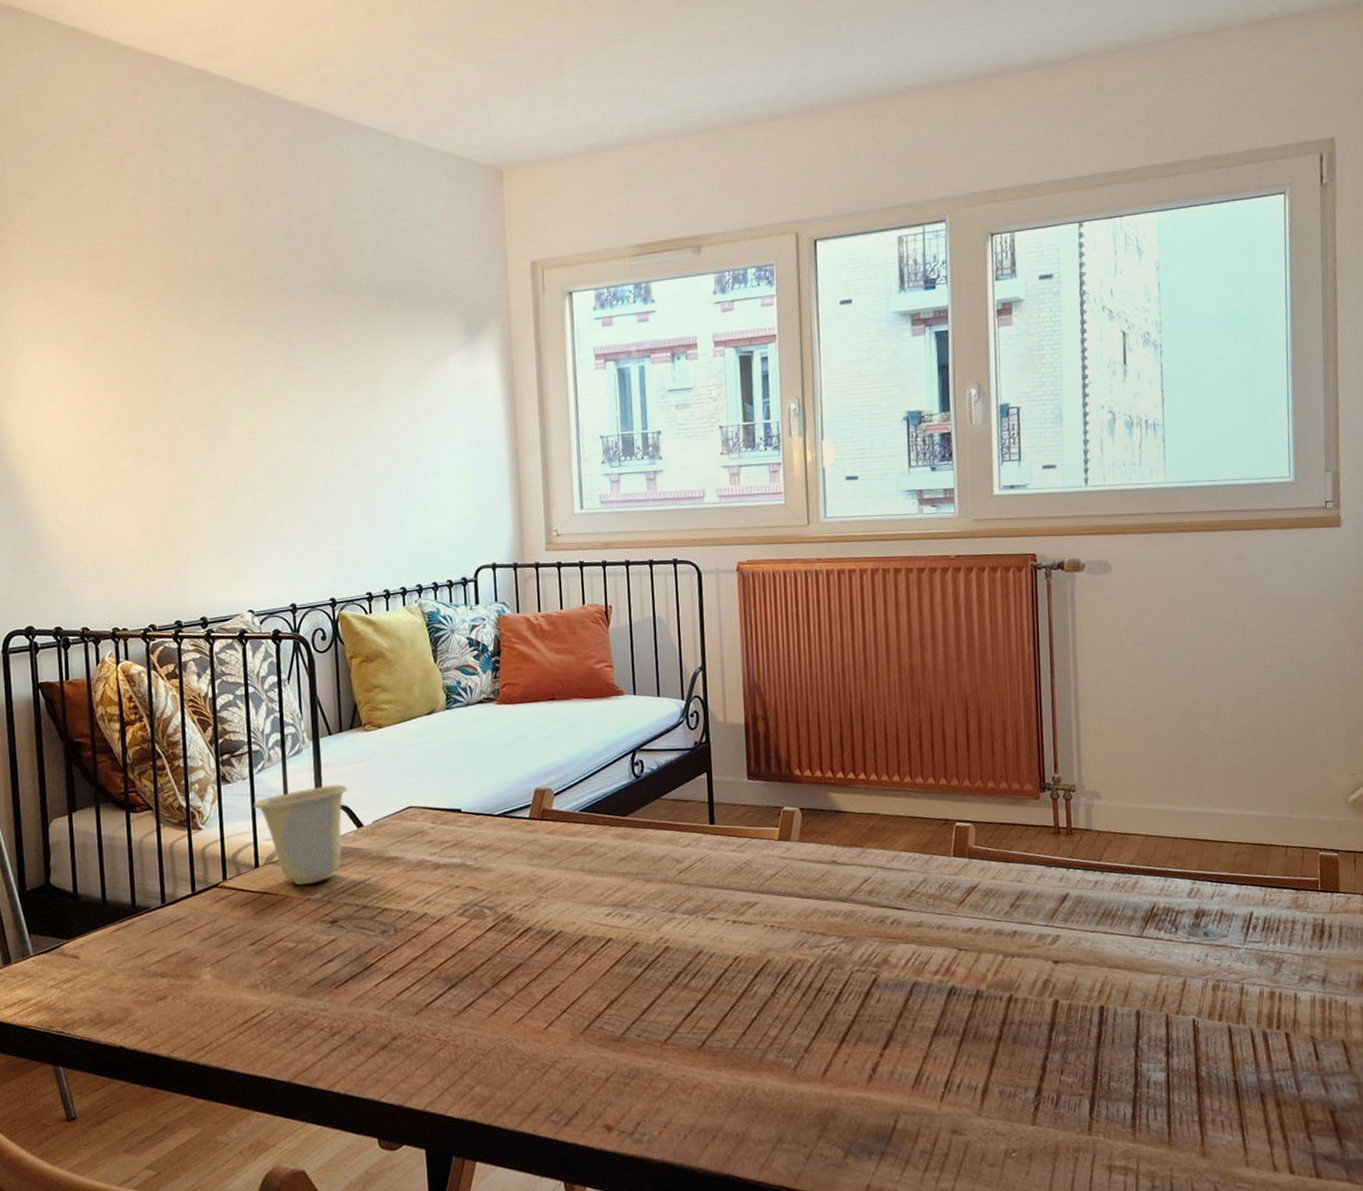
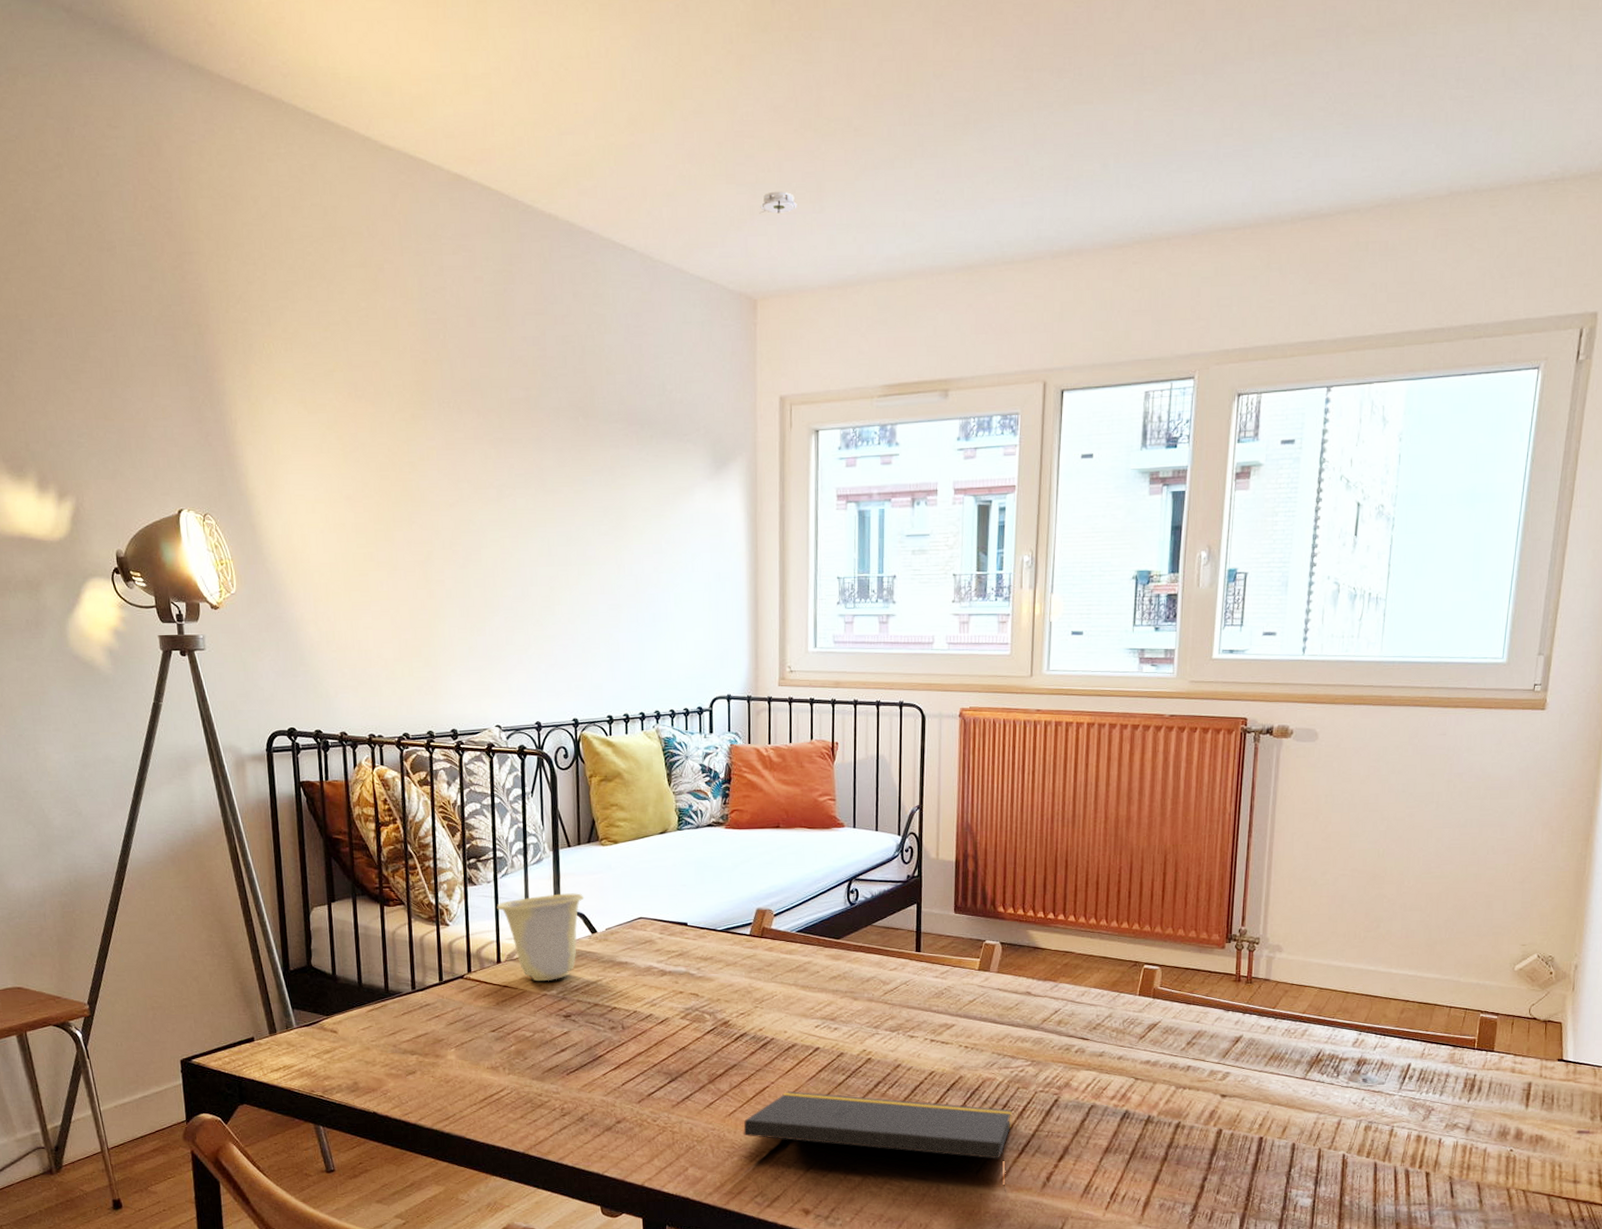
smoke detector: none [501,68,538,90] -> present [759,191,797,214]
notepad: none [533,989,829,1090] -> present [743,1091,1012,1193]

